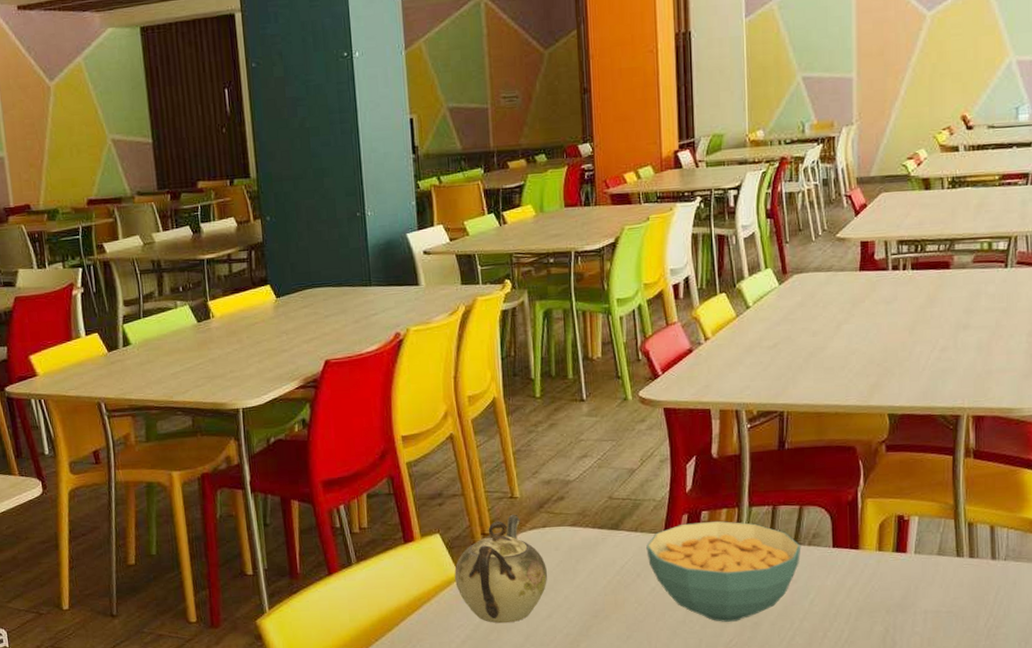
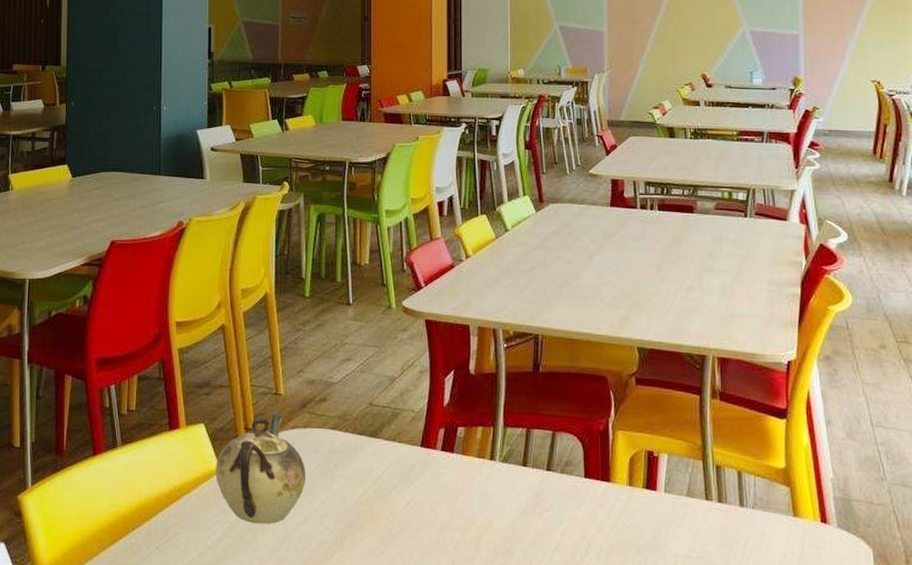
cereal bowl: present [646,520,801,622] -> none [403,438,554,546]

